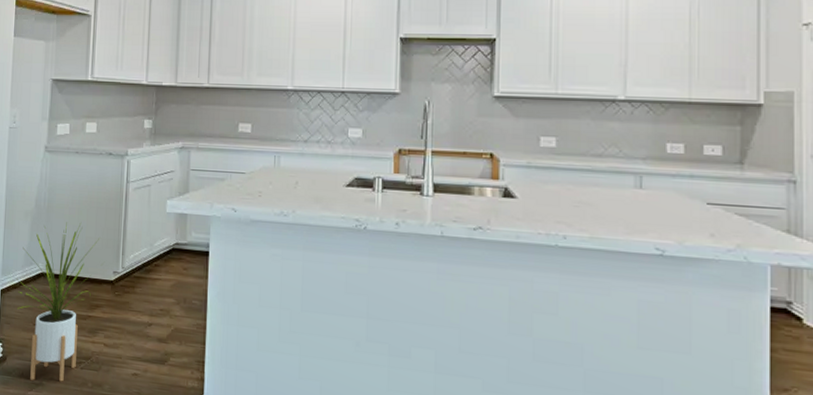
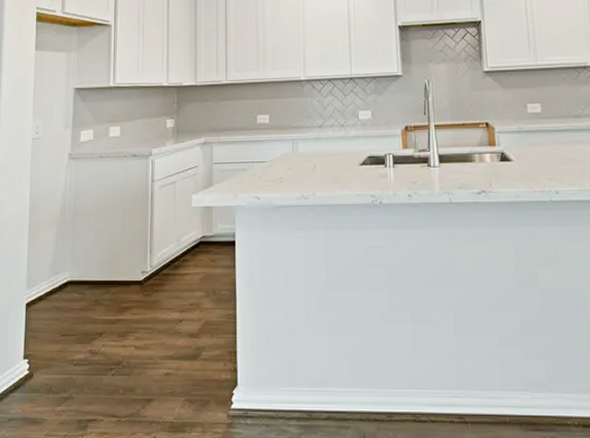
house plant: present [16,222,103,382] -> none [41,226,131,394]

